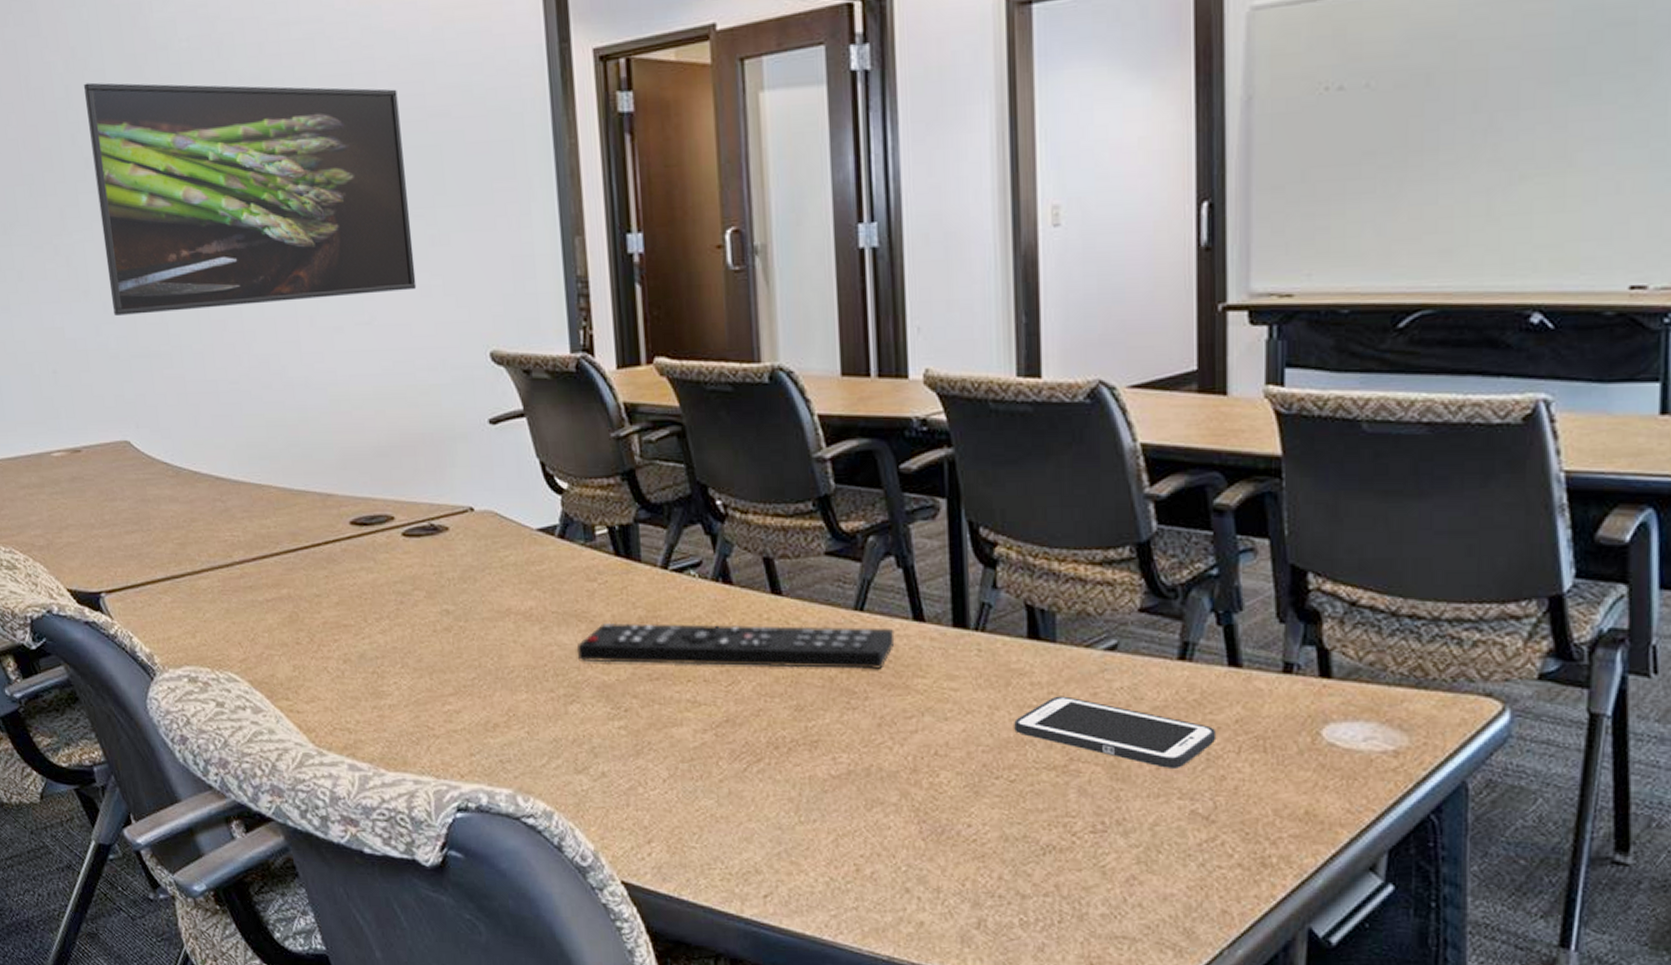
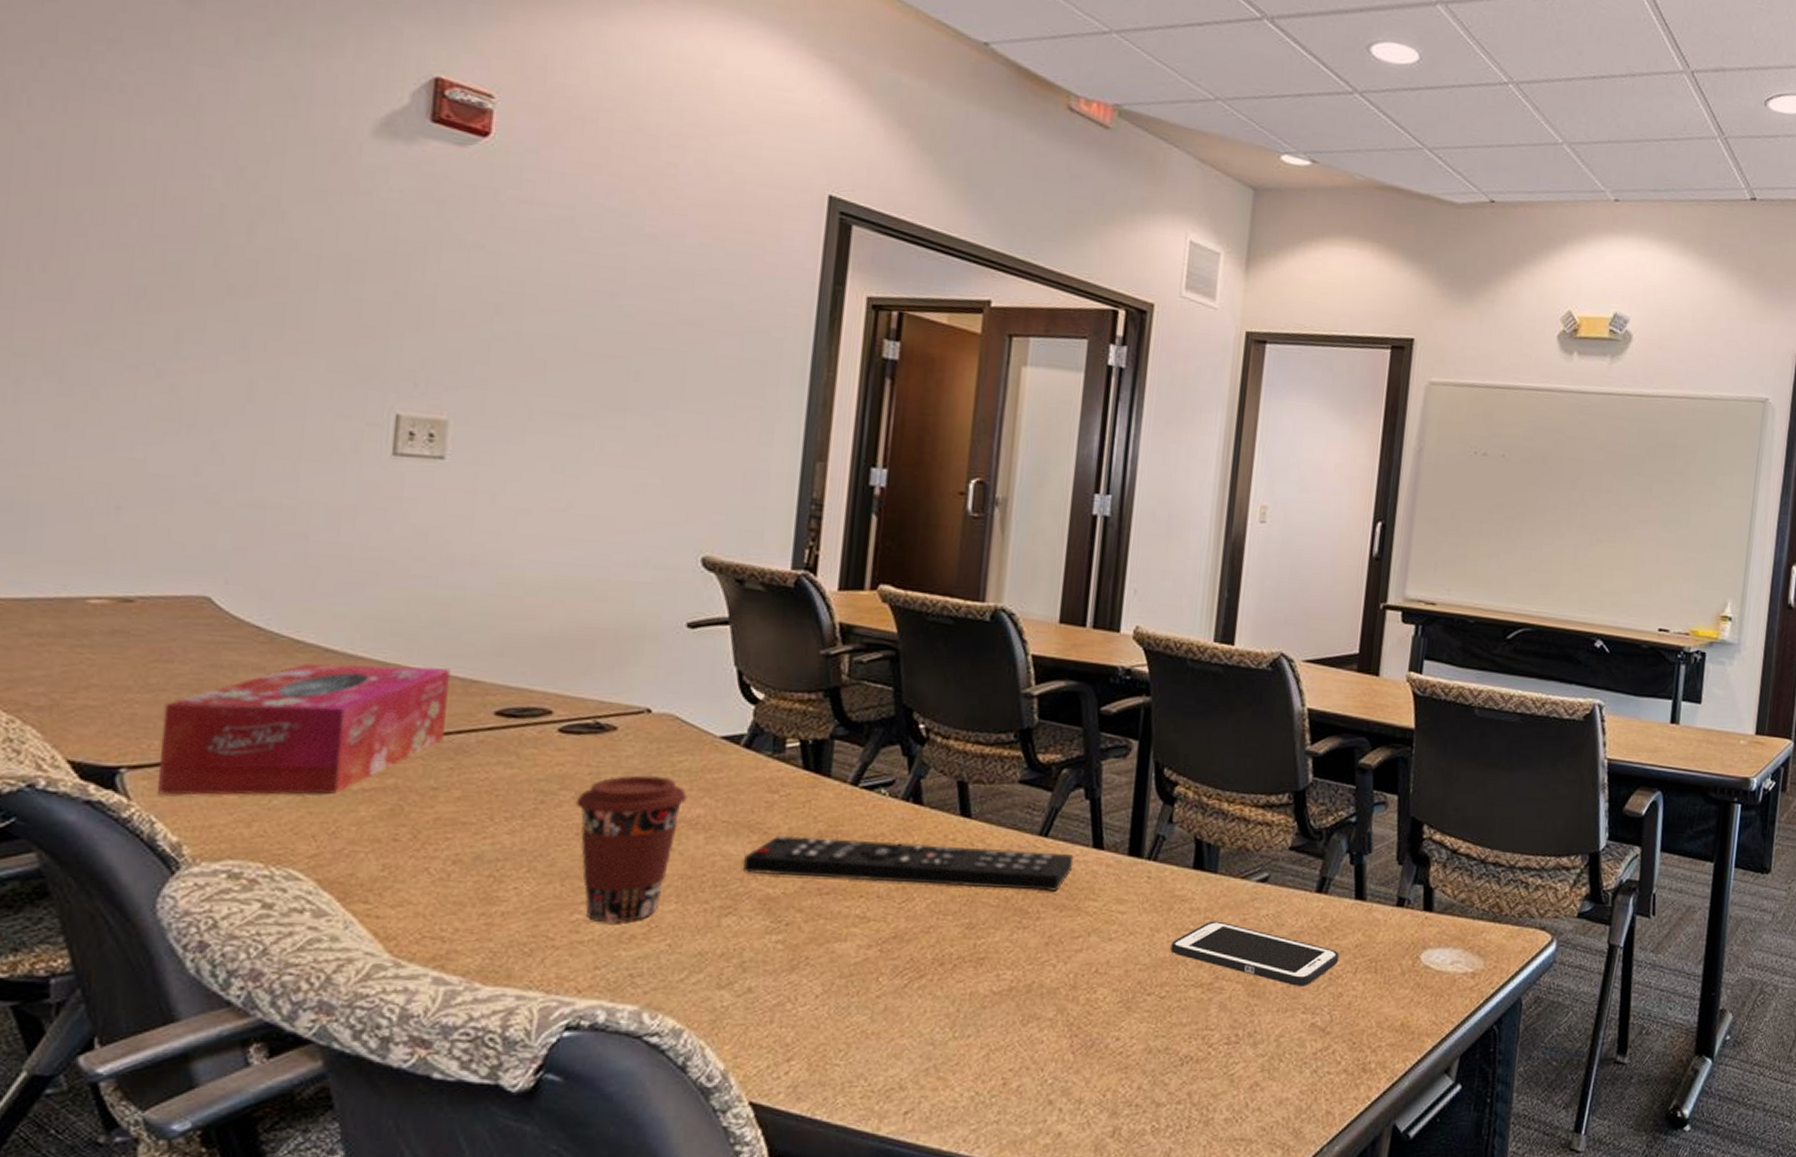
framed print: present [84,82,417,315] -> none [225,206,647,485]
tissue box: none [118,486,316,613] -> present [158,663,452,795]
coffee cup: none [428,572,519,713] -> present [575,775,687,923]

